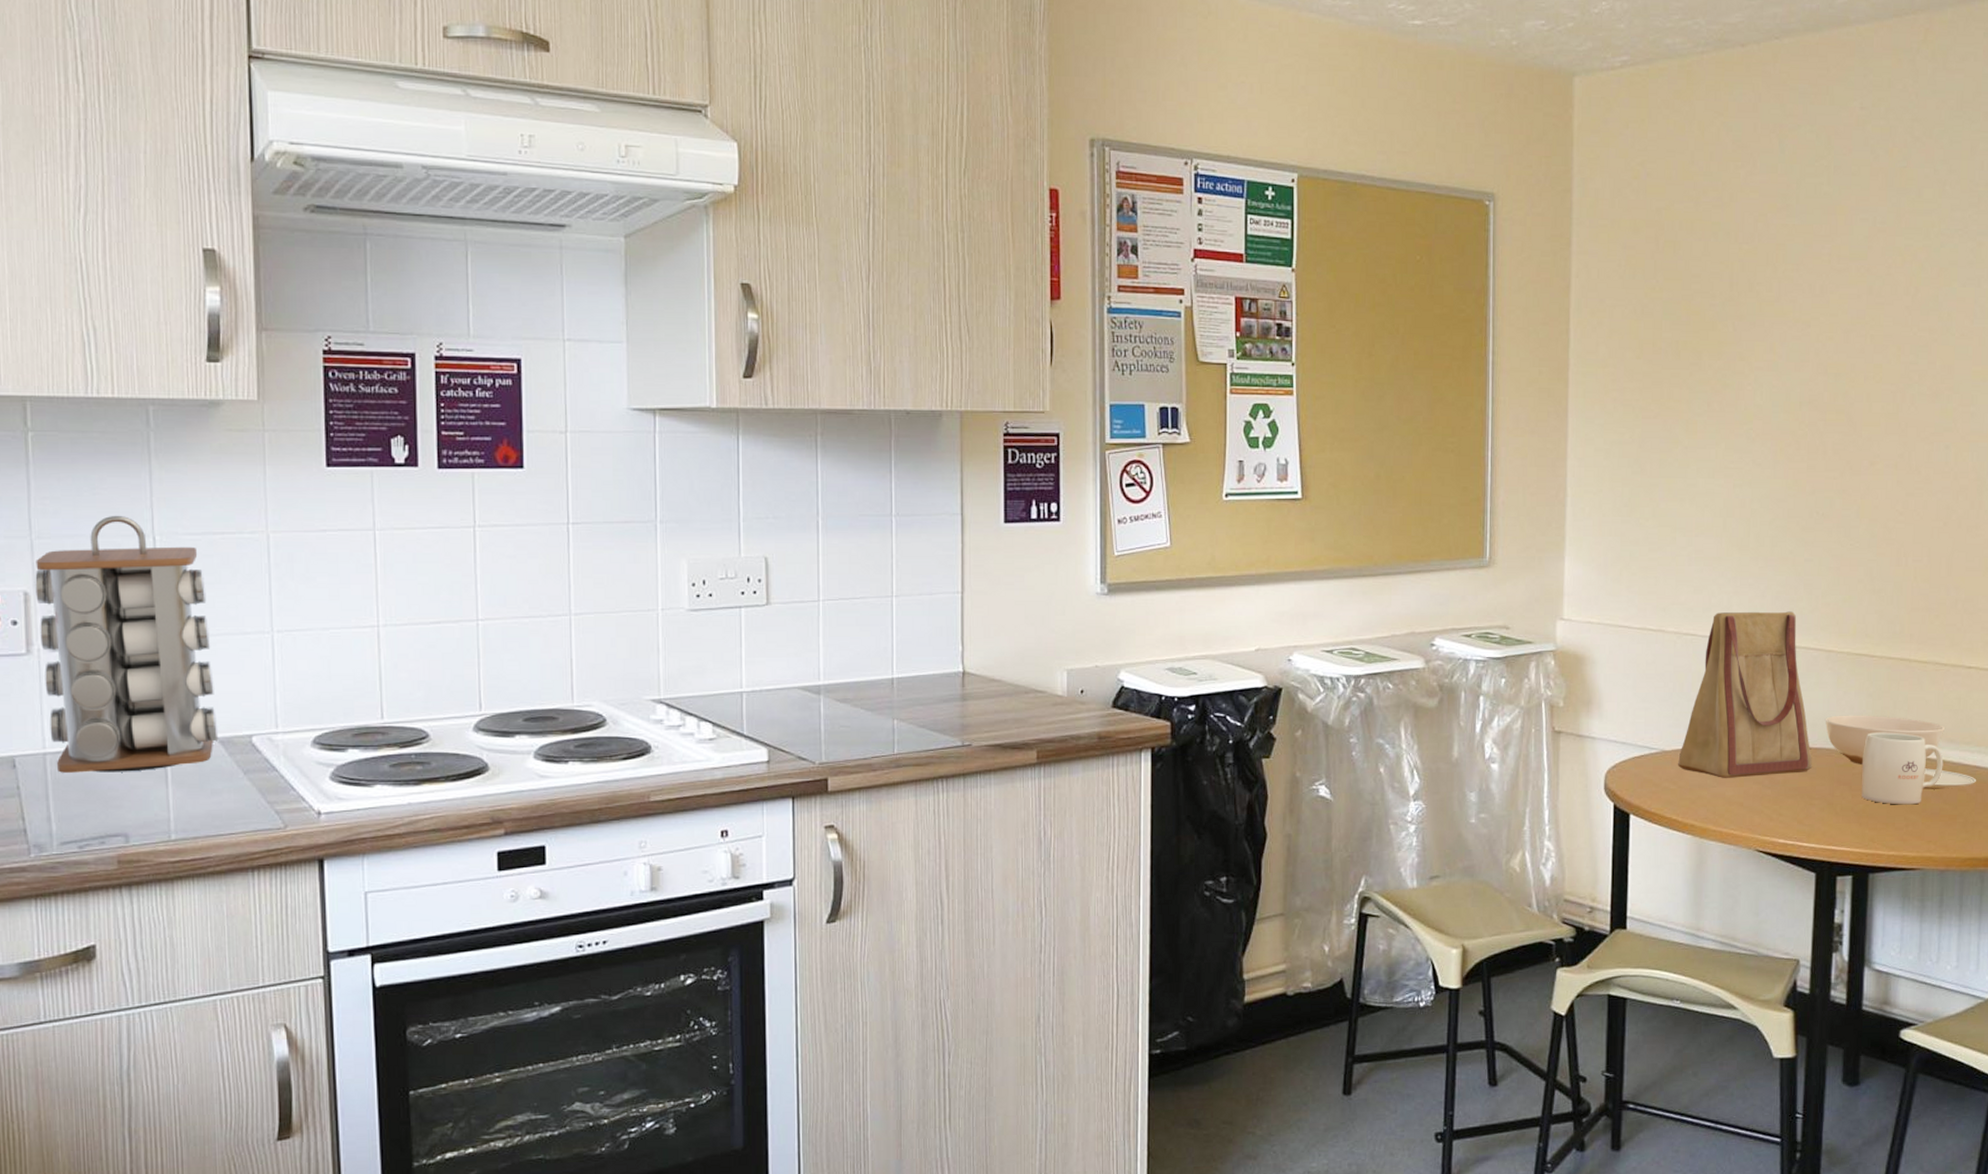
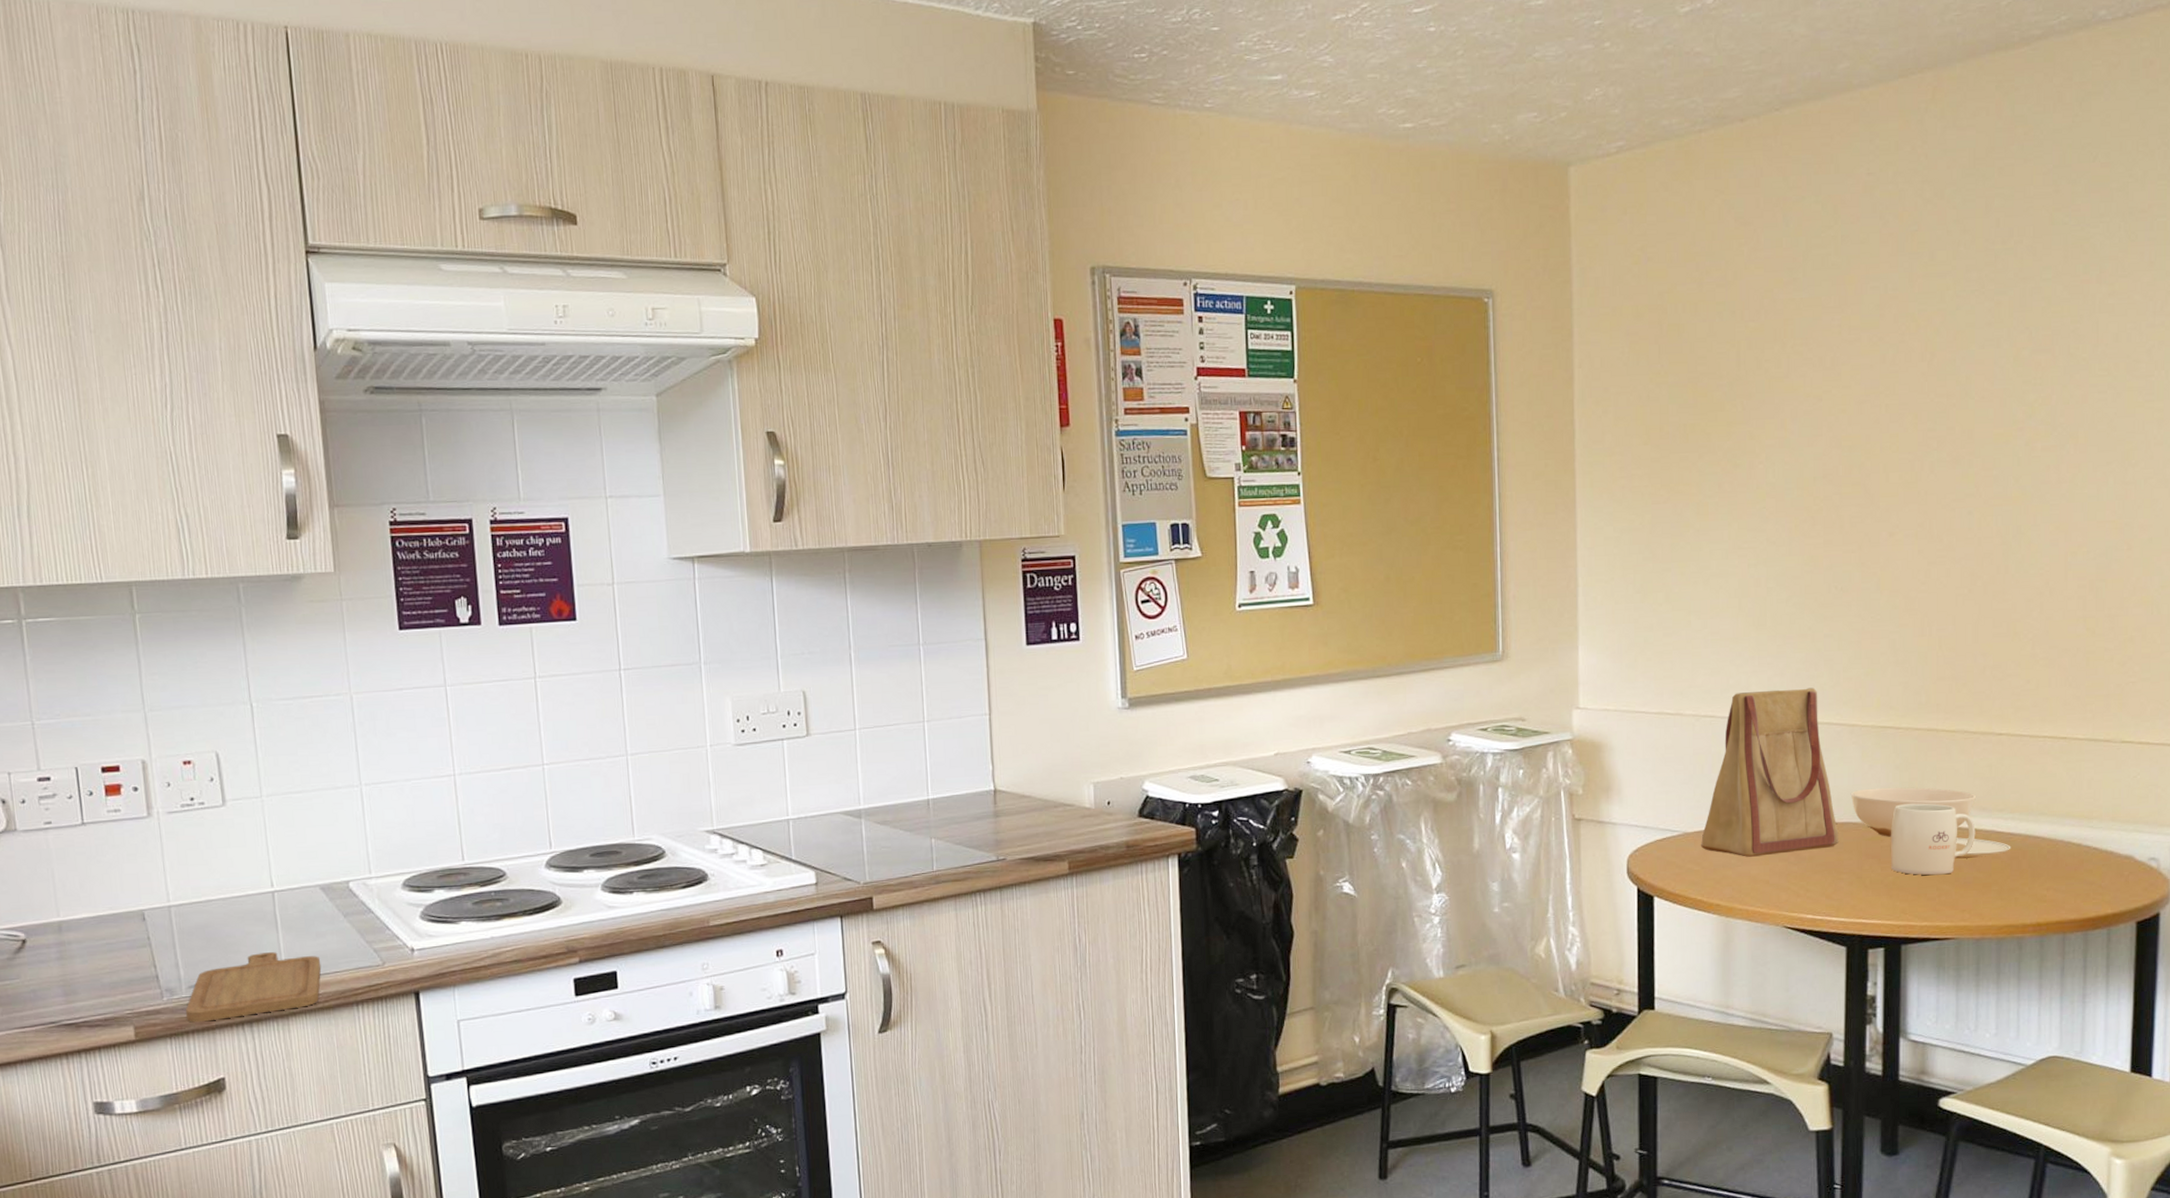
spice rack: present [35,515,219,773] -> none [150,685,320,923]
chopping board: none [56,809,215,883] -> present [186,952,322,1023]

